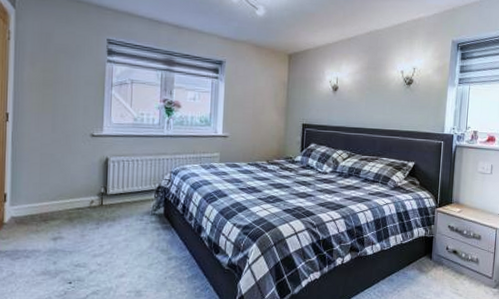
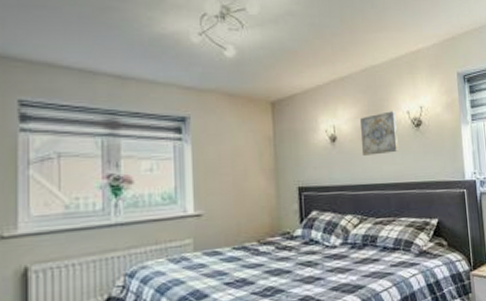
wall art: none [357,69,391,105] -> present [360,111,399,156]

